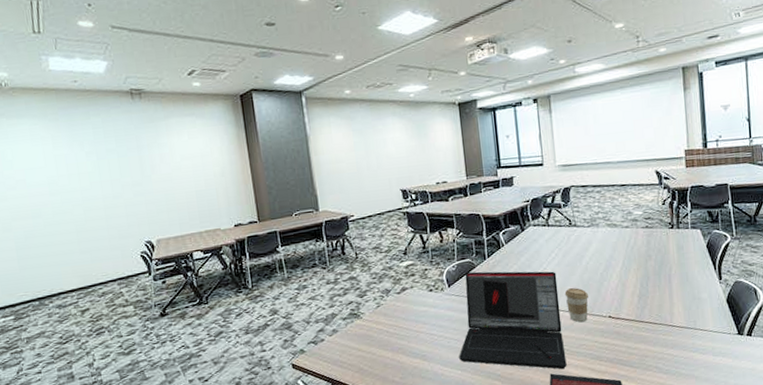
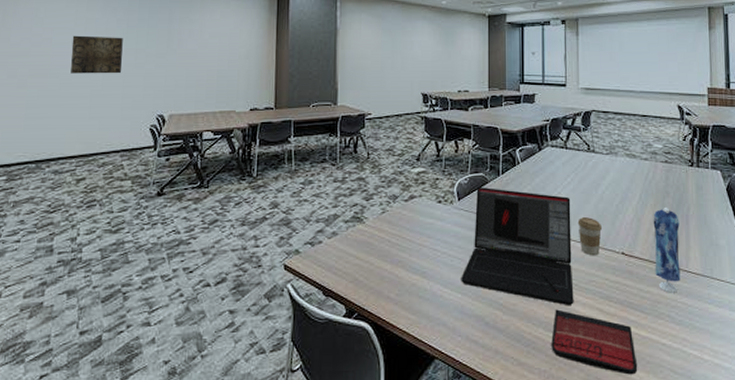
wall art: none [45,170,102,212] -> present [70,35,123,74]
dress: none [637,269,666,347] -> present [653,207,681,293]

